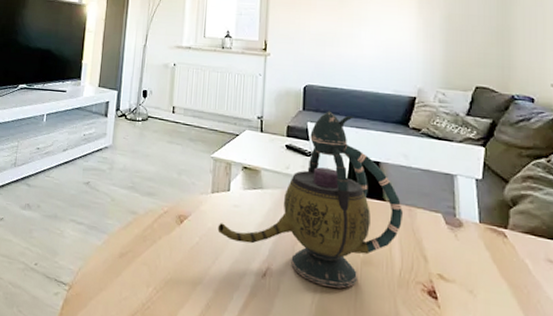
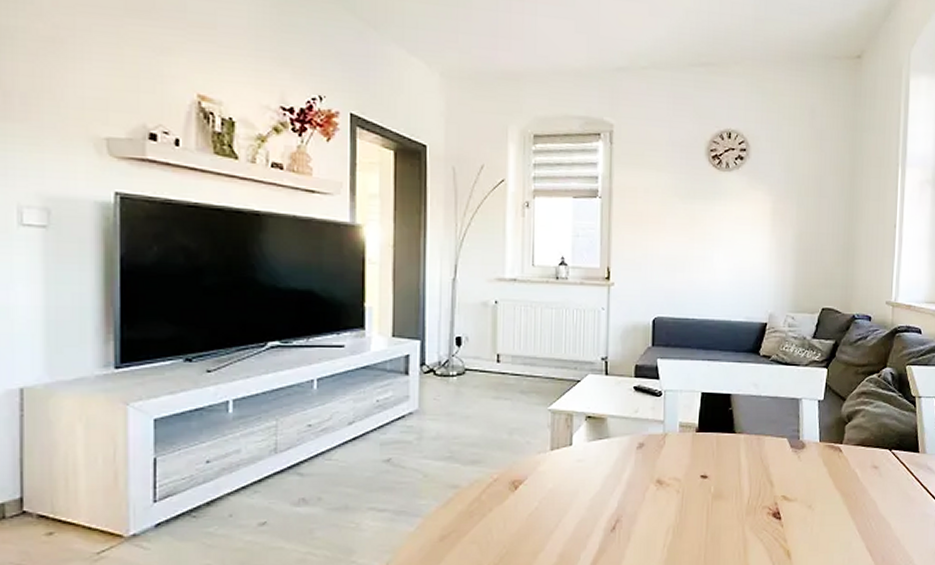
teapot: present [217,111,402,288] -> none [559,344,752,527]

